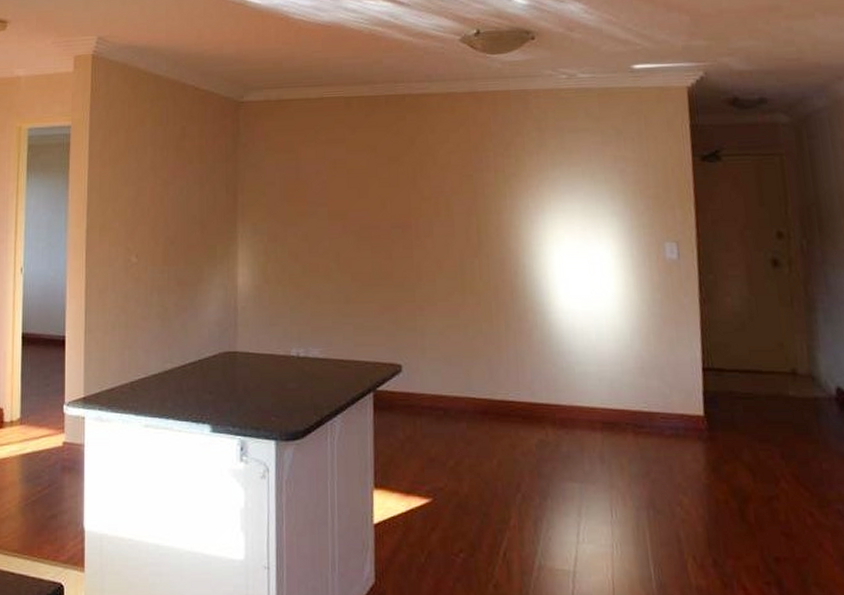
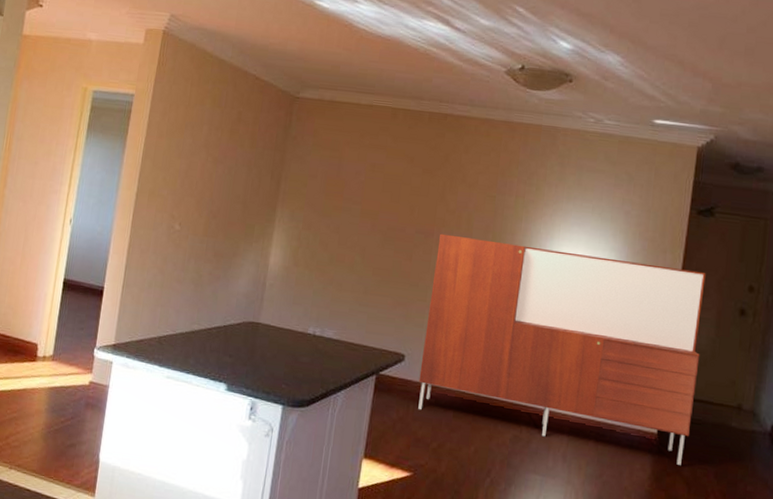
shelving unit: none [418,224,742,449] -> present [418,233,706,465]

